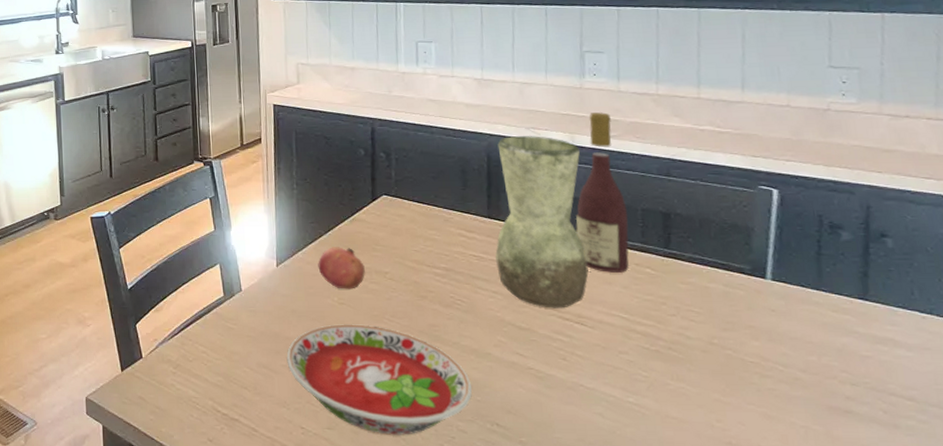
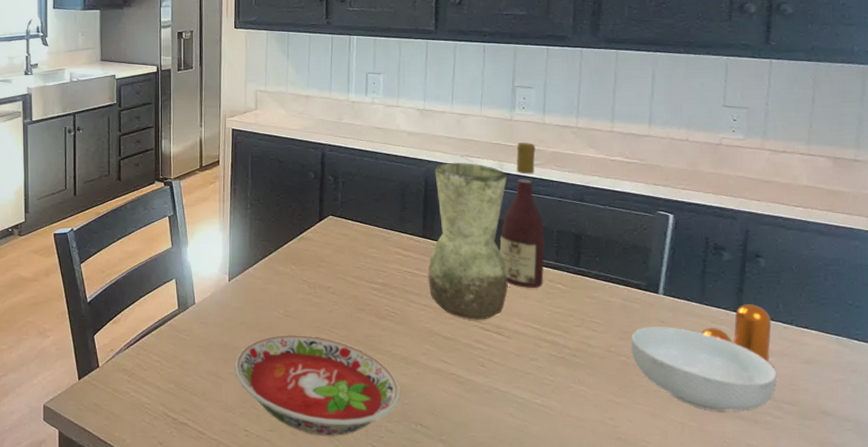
pomegranate: present [318,247,365,289] -> none [267,263,310,303]
cereal bowl: none [736,316,919,414] -> present [630,327,778,411]
pepper shaker: none [821,291,908,358] -> present [702,304,772,363]

